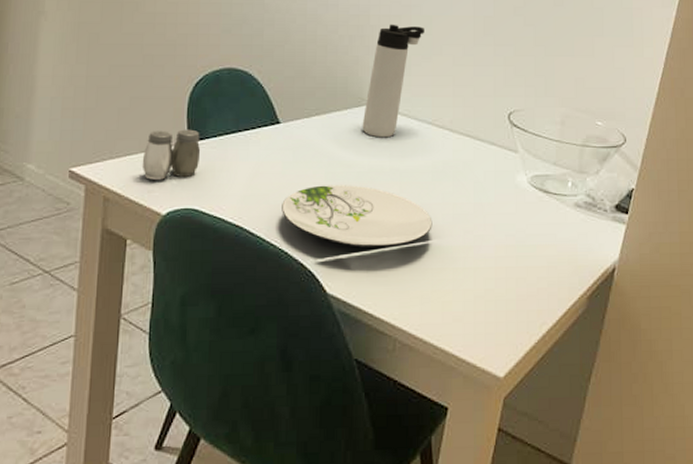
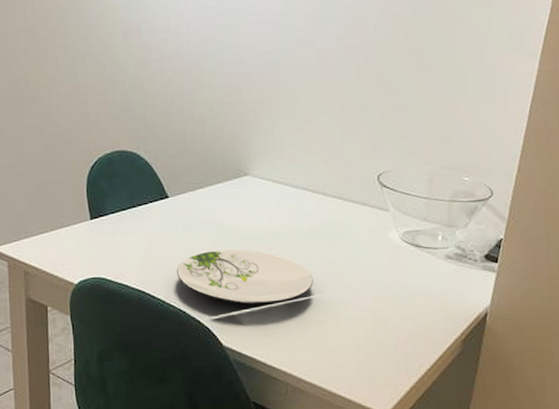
salt and pepper shaker: present [142,129,200,180] -> none [52,208,102,254]
thermos bottle: present [362,24,424,138] -> none [242,98,294,205]

